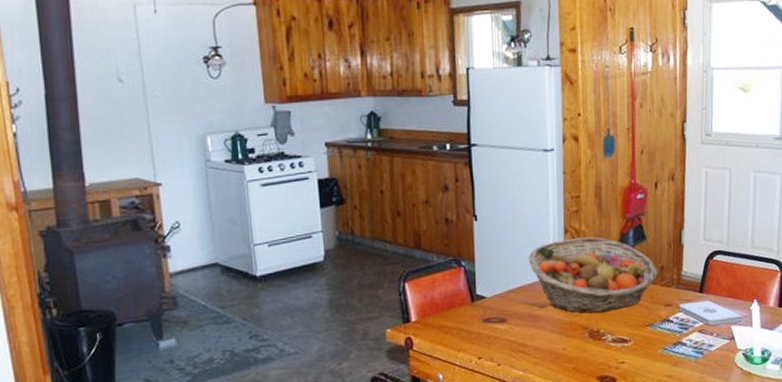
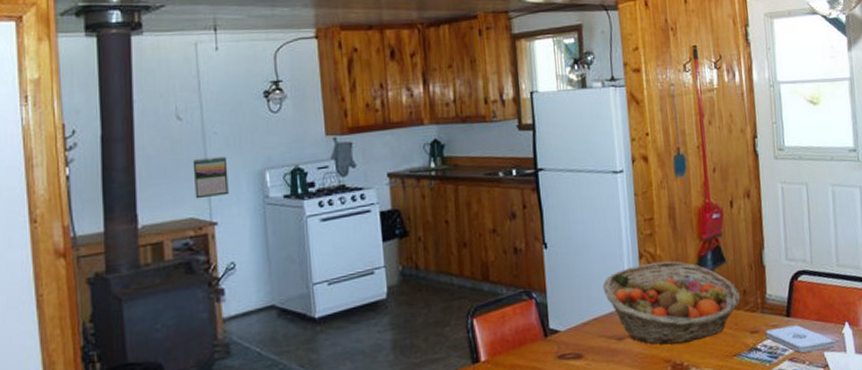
calendar: none [135,119,172,160] -> present [192,156,229,199]

